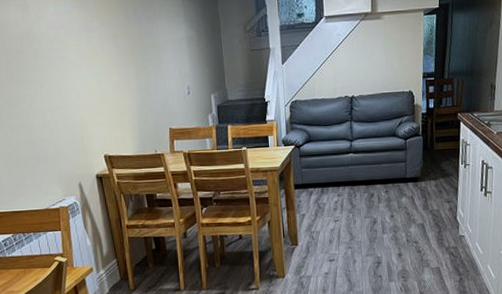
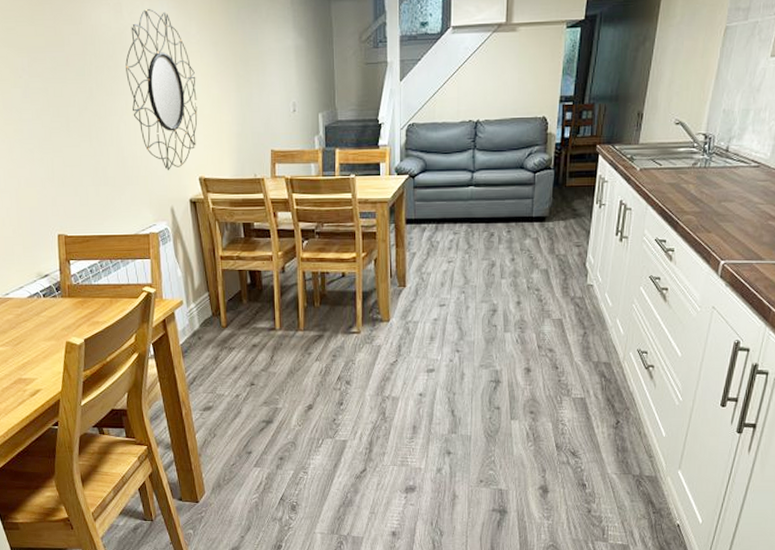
home mirror: none [33,9,101,151] -> present [125,9,198,171]

